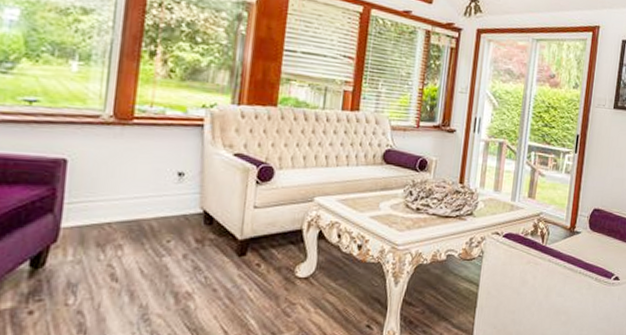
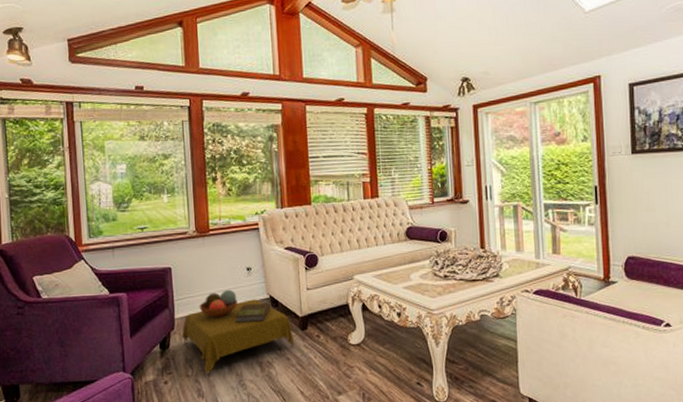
side table: none [66,196,227,304] -> present [181,289,295,374]

